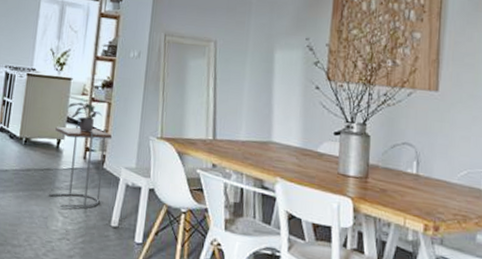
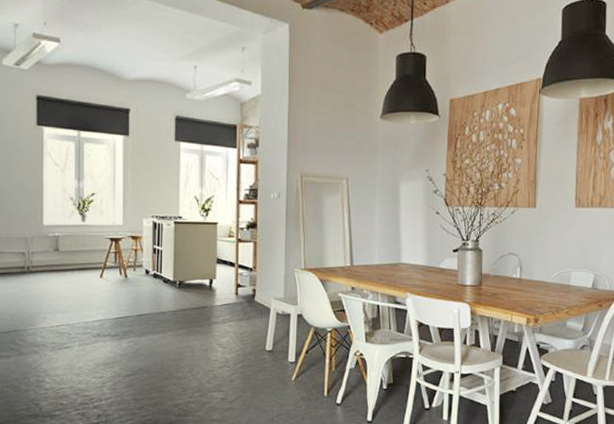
side table: present [48,125,113,208] -> none [206,265,261,339]
potted plant: present [67,102,102,133] -> none [216,244,249,271]

